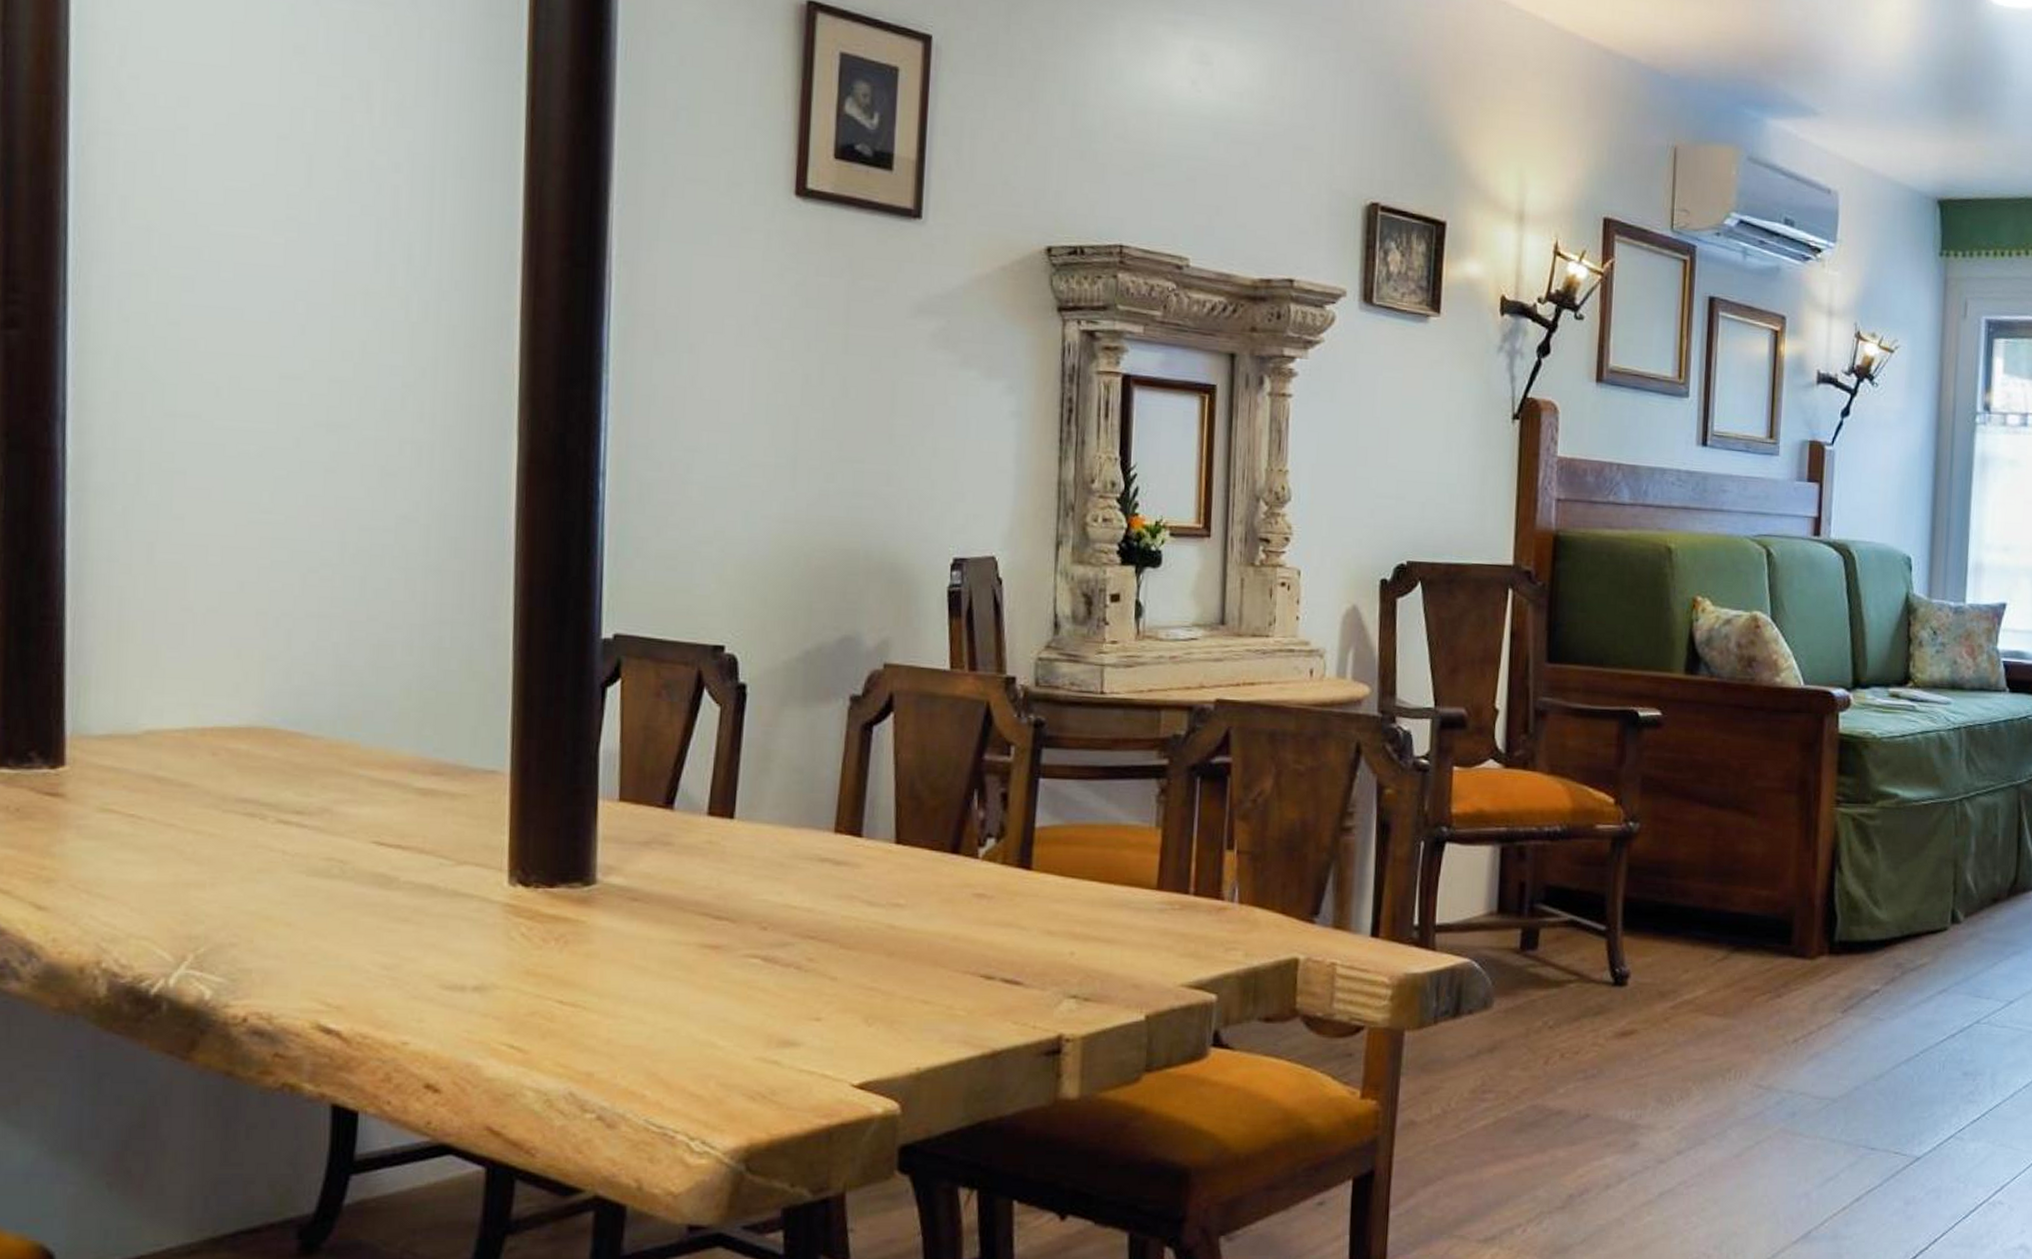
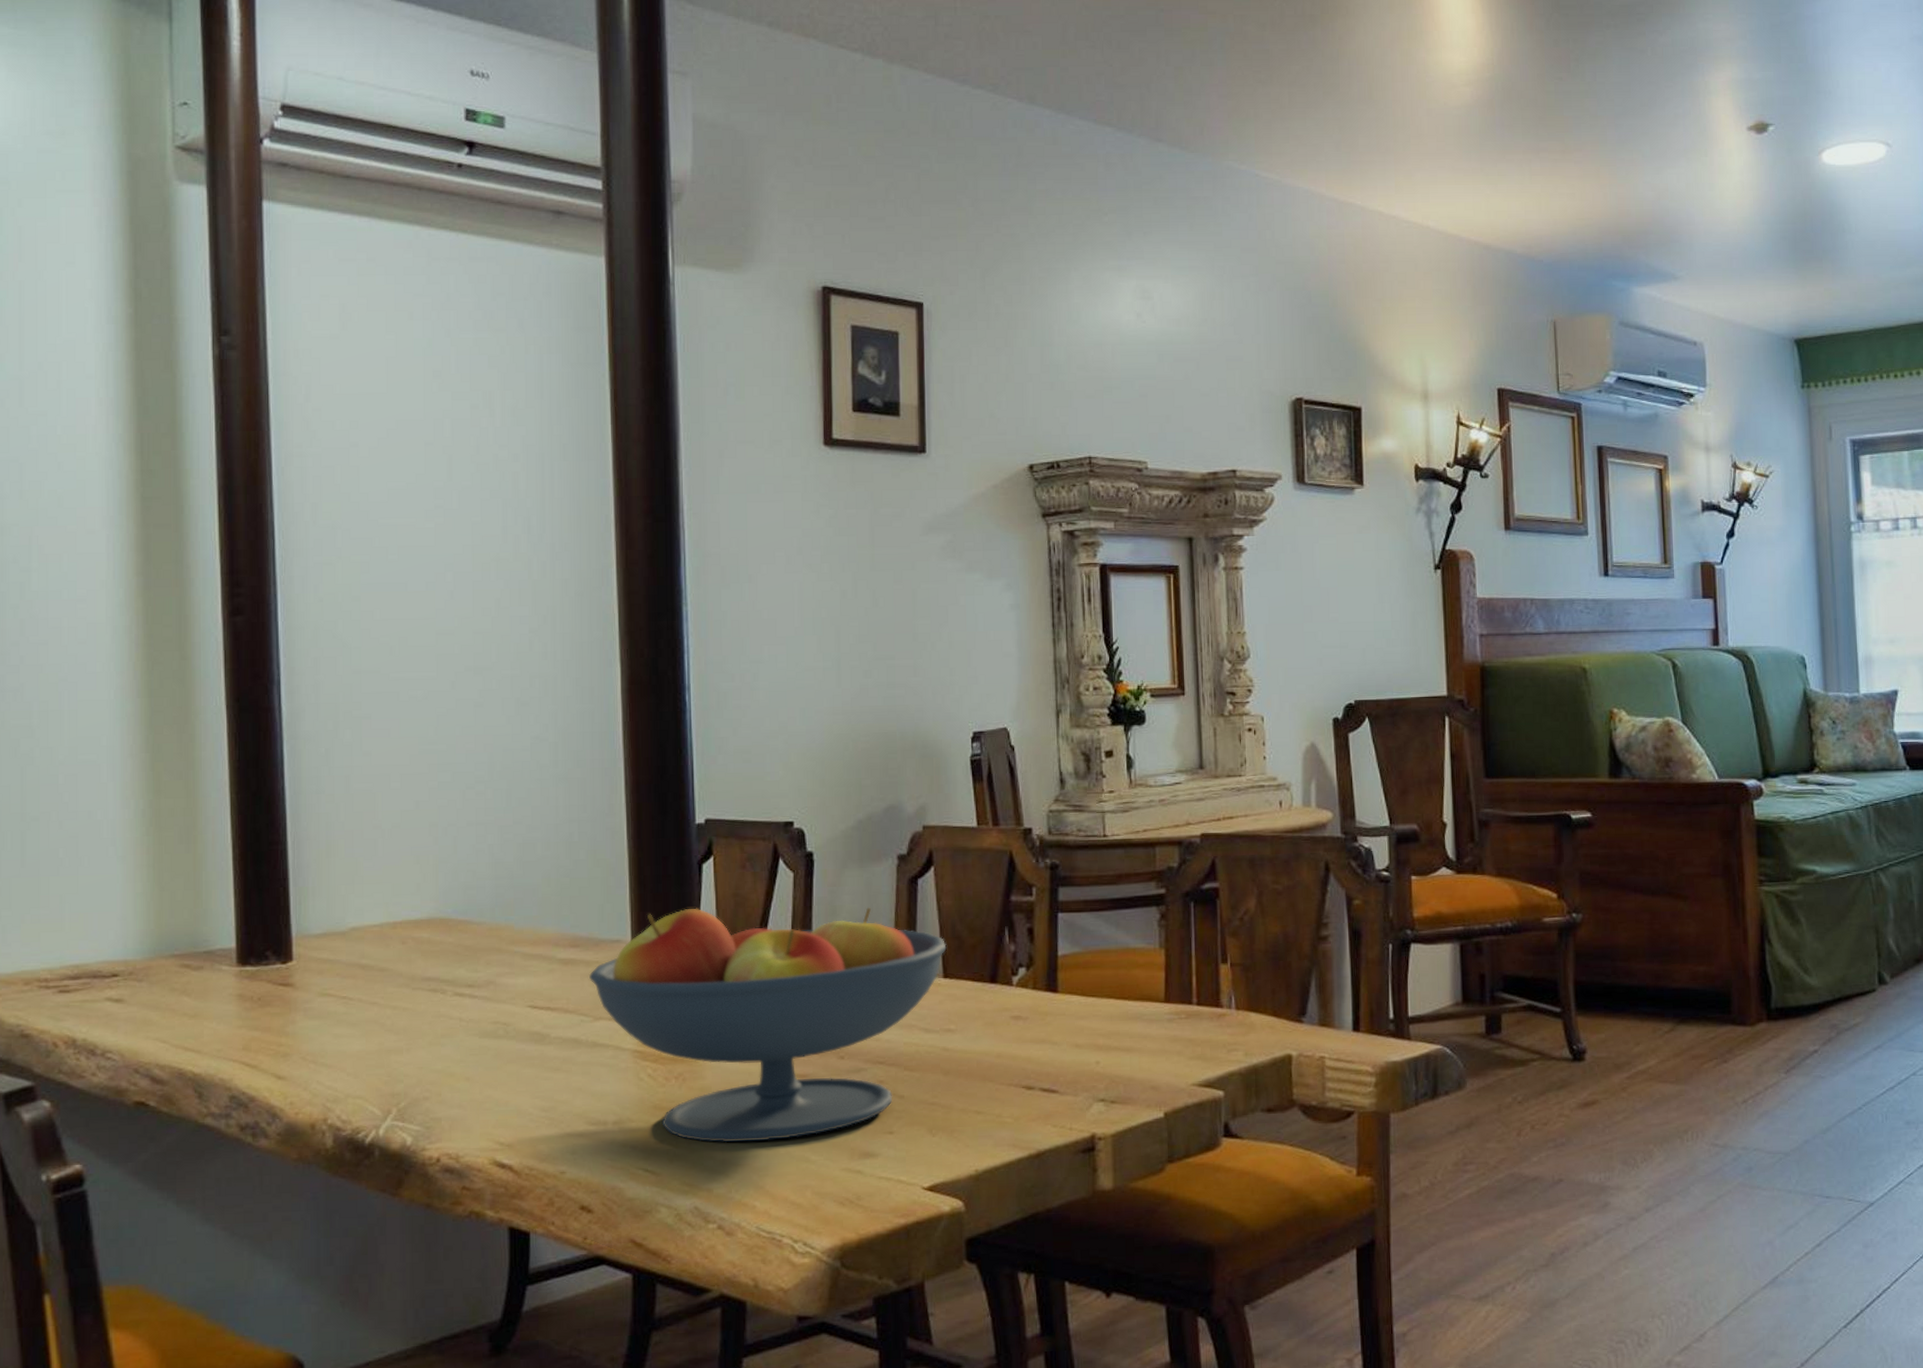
fruit bowl: none [454,739,902,1020] -> present [589,907,947,1143]

